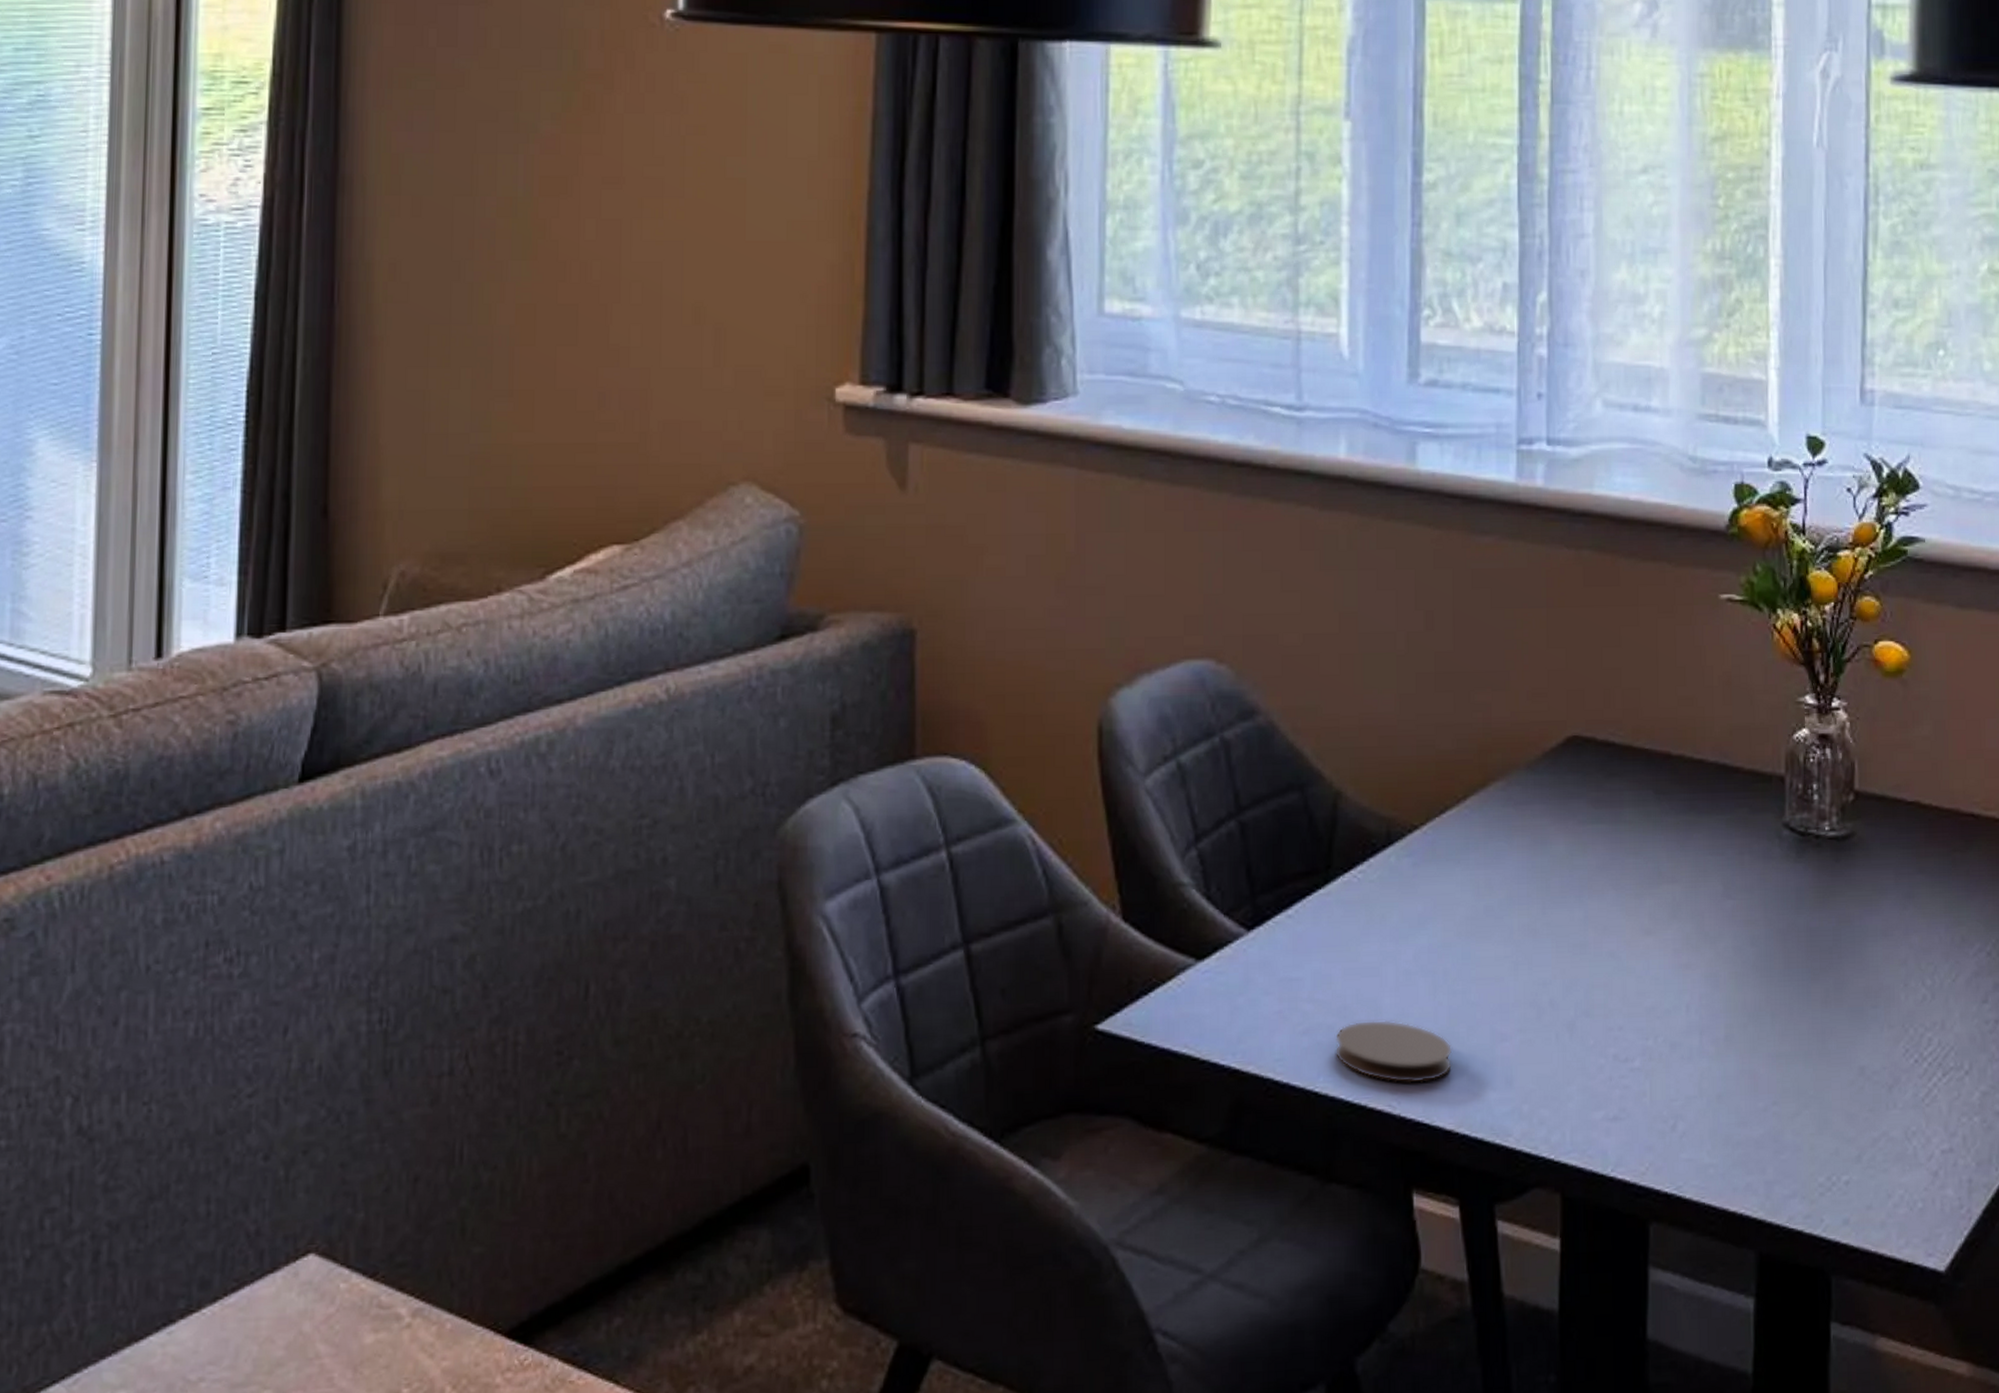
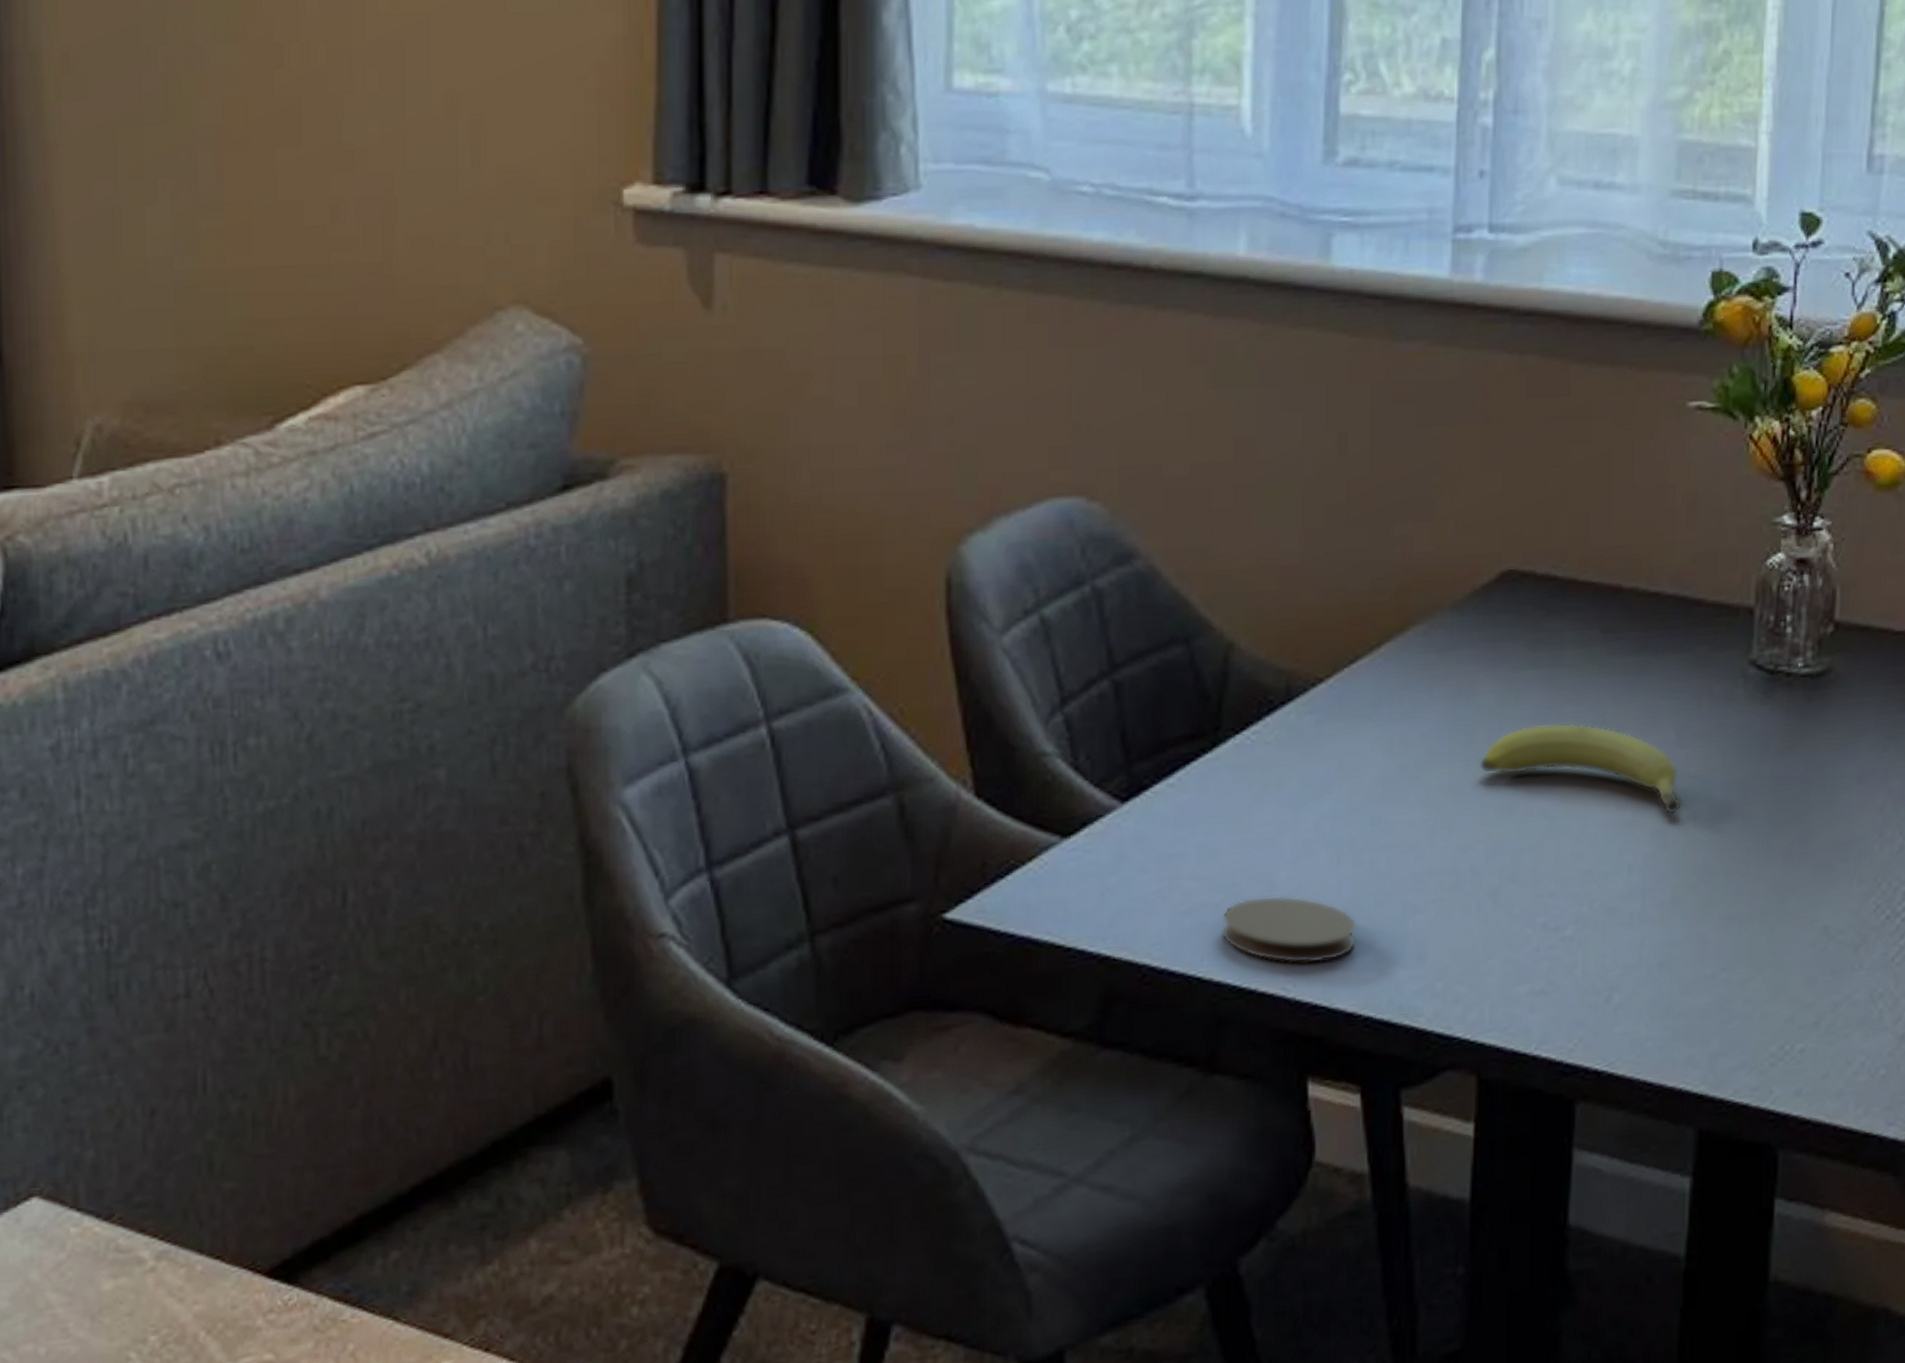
fruit: none [1554,873,1730,959] -> present [1479,722,1681,815]

